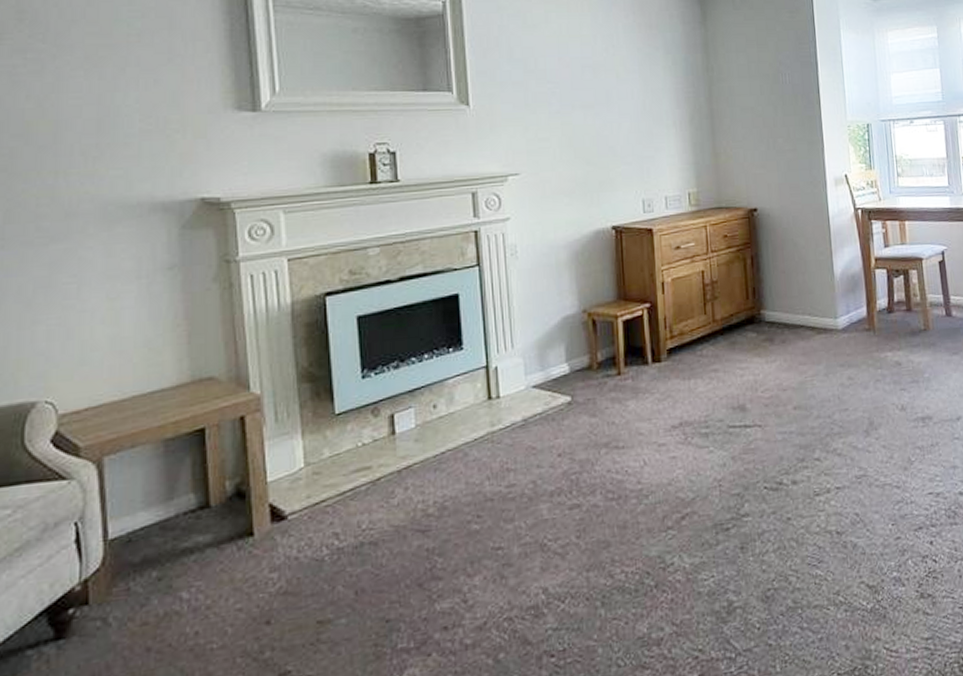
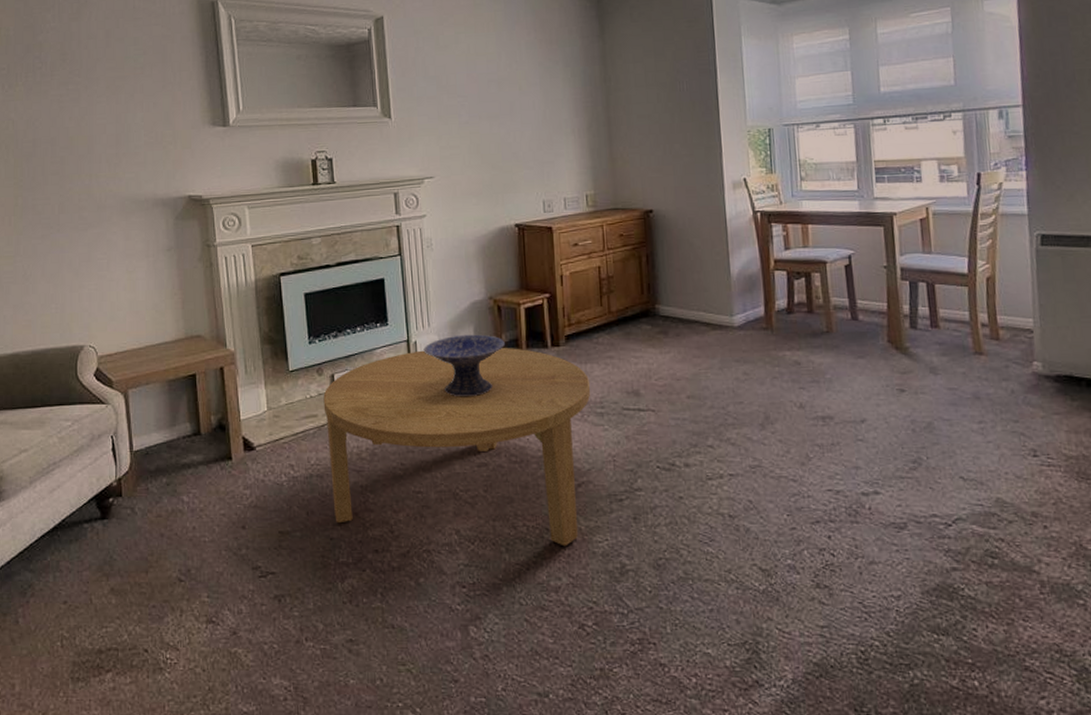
coffee table: none [379,366,695,600] -> present [323,347,591,547]
decorative bowl: none [506,354,600,429] -> present [423,334,505,397]

